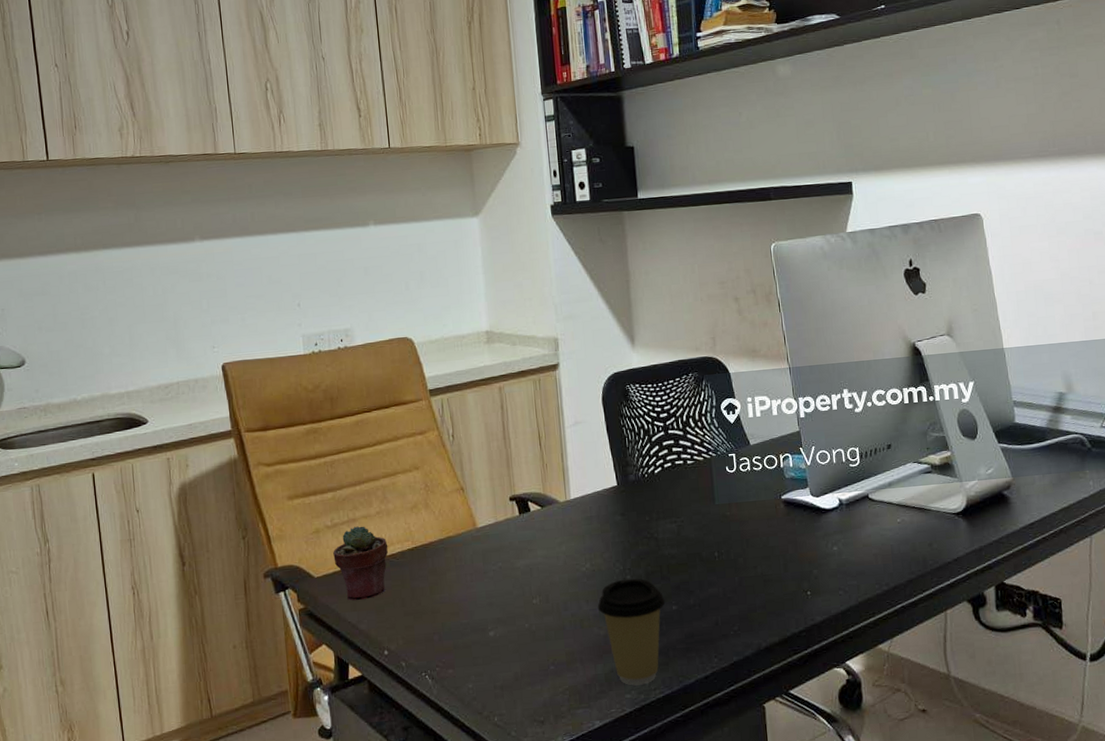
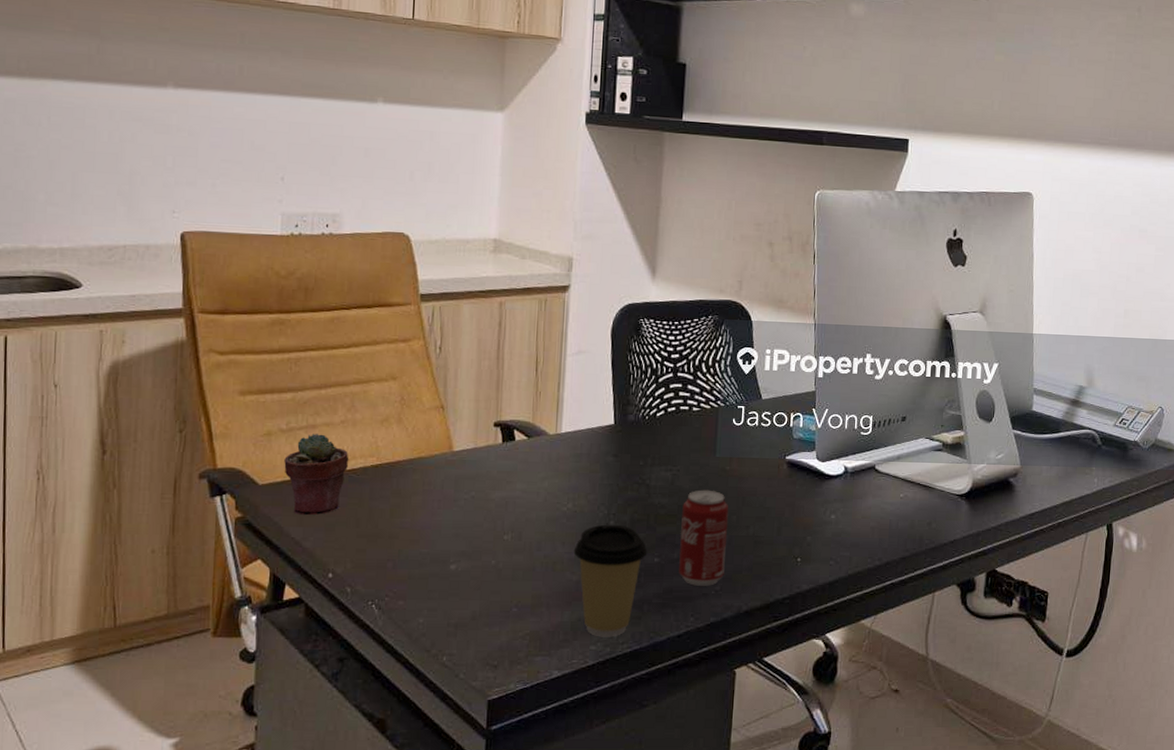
beverage can: none [691,536,740,628] -> present [679,489,729,586]

